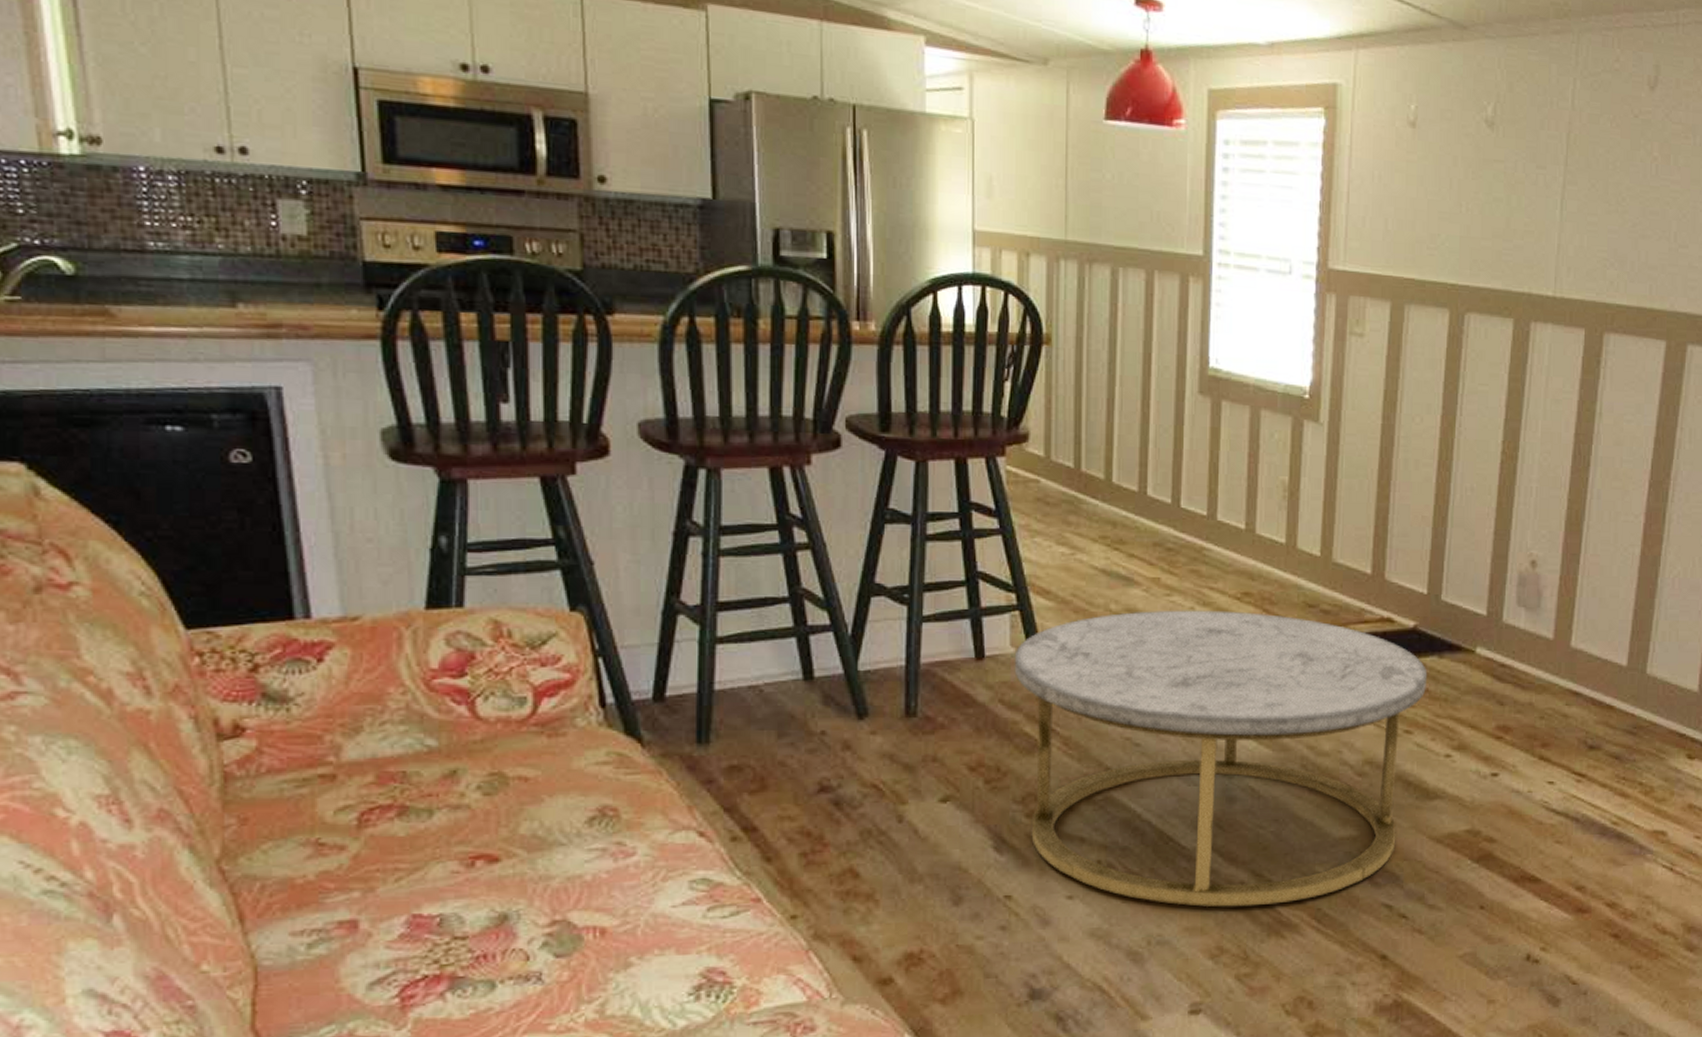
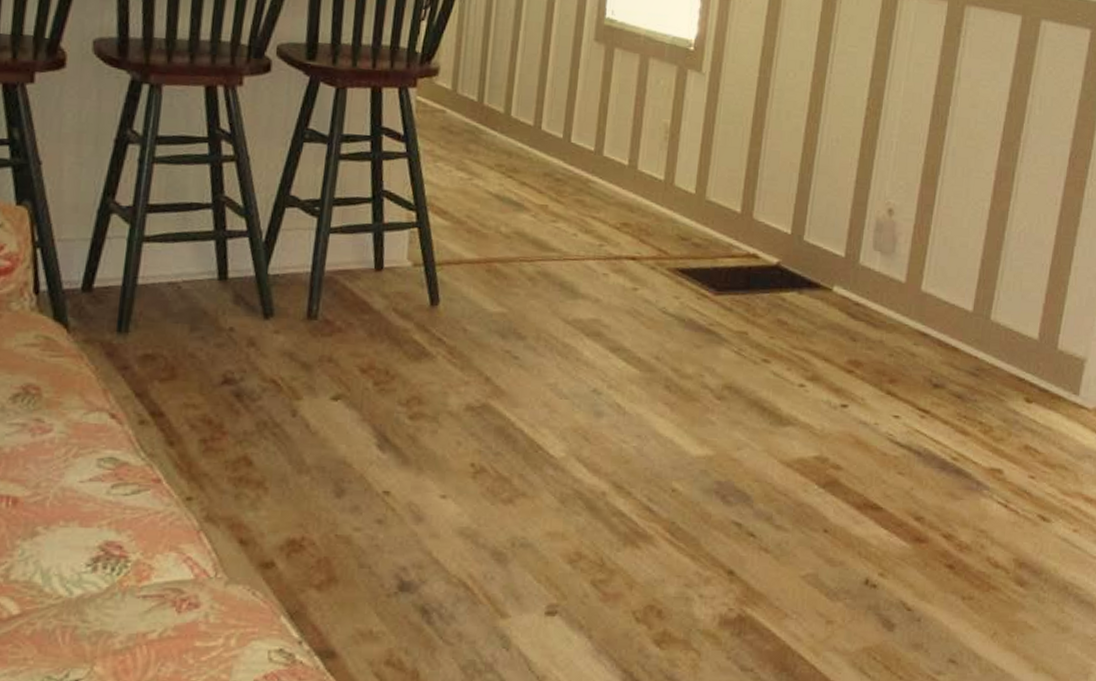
coffee table: present [1014,610,1428,907] -> none [409,235,787,516]

